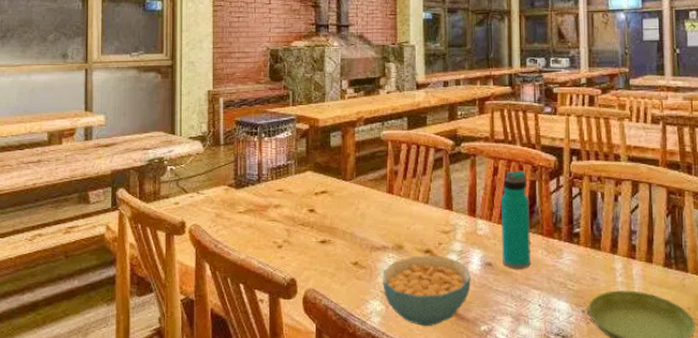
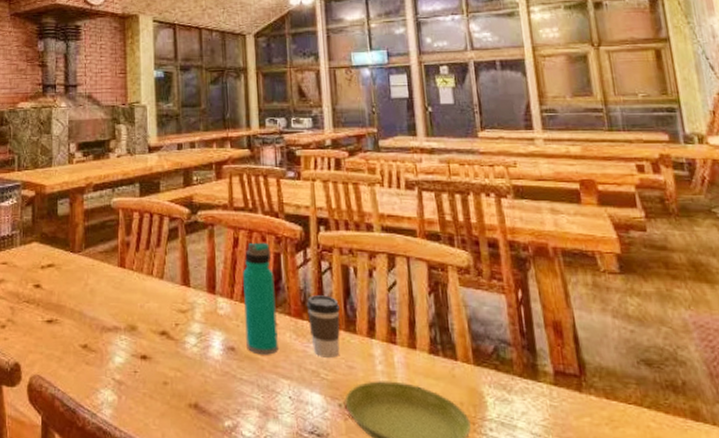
cereal bowl: present [382,255,471,327] -> none [114,337,212,421]
coffee cup: none [557,217,588,272] -> present [306,295,341,359]

